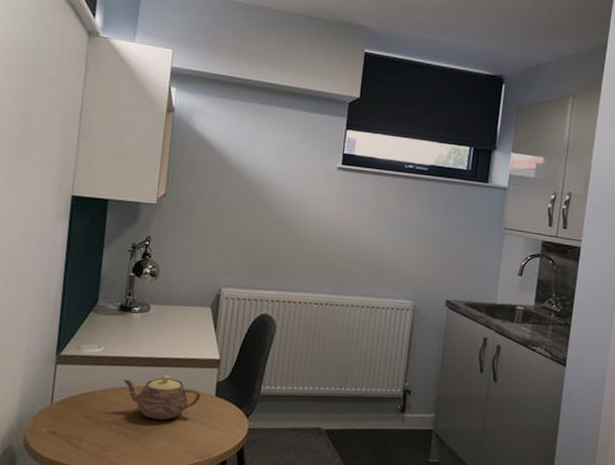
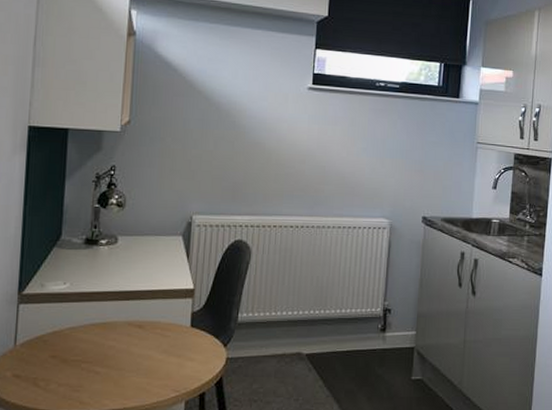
teapot: present [122,375,201,420] -> none [91,309,176,355]

